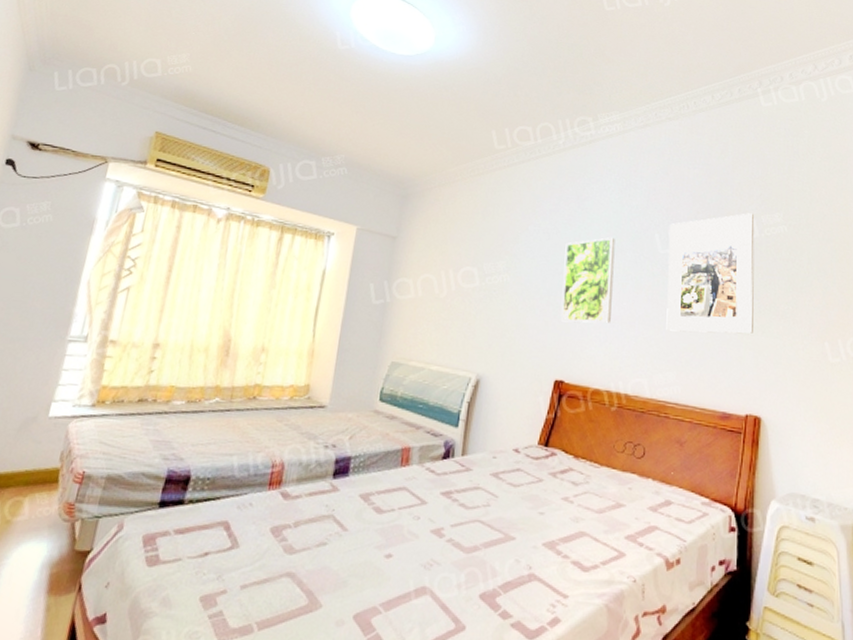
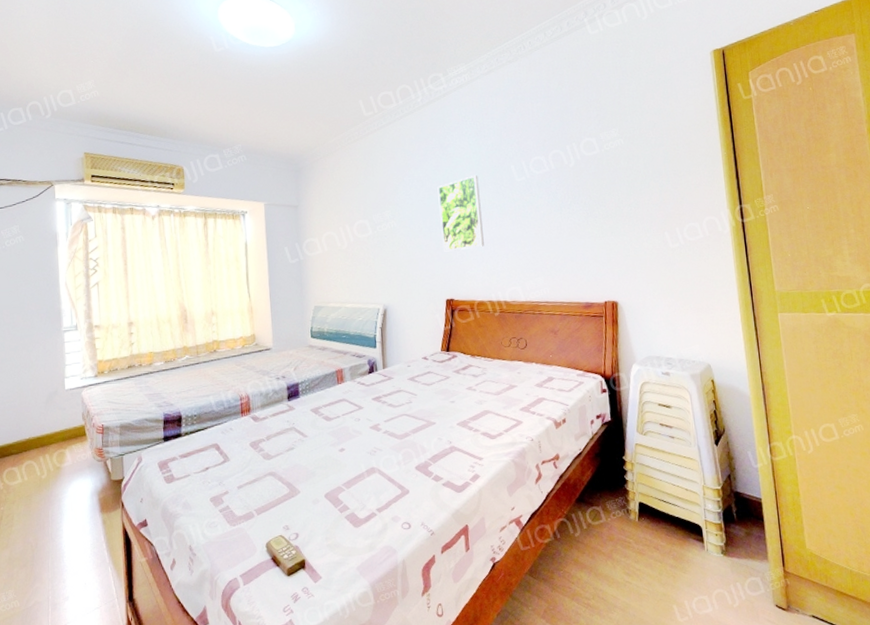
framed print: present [666,213,755,334] -> none [522,133,604,245]

